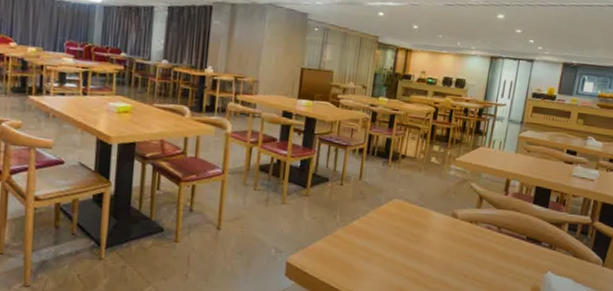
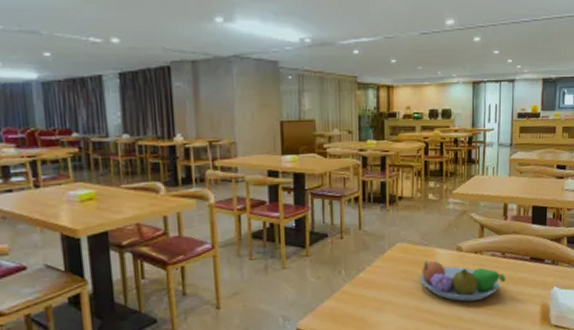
fruit bowl: none [411,221,499,270] -> present [419,260,506,302]

